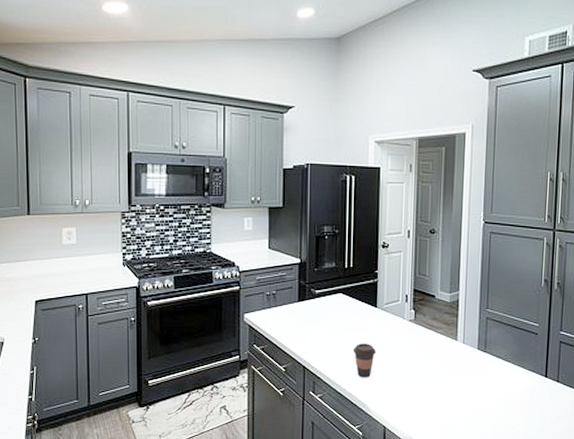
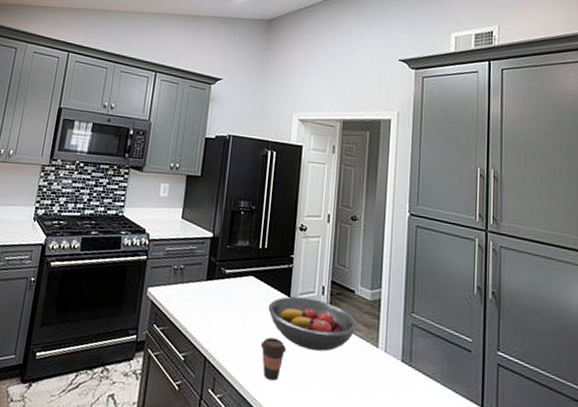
fruit bowl: none [357,306,439,349] -> present [268,296,358,352]

